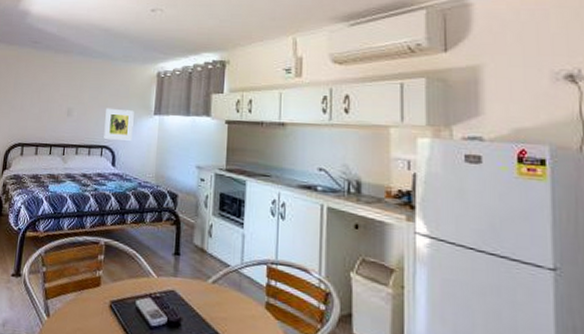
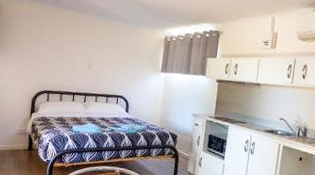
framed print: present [104,108,134,141] -> none [119,64,145,93]

